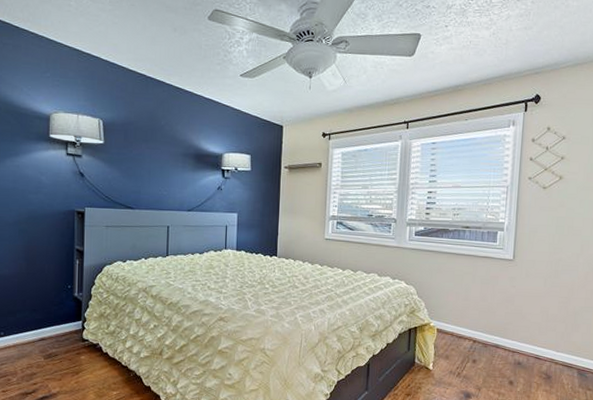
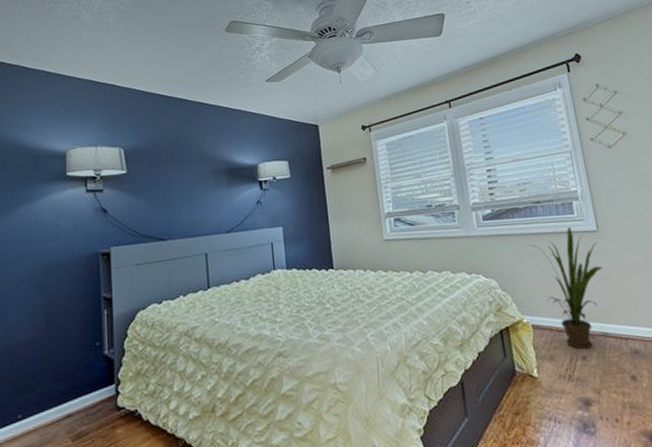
house plant: none [450,253,510,355] -> present [528,227,603,349]

